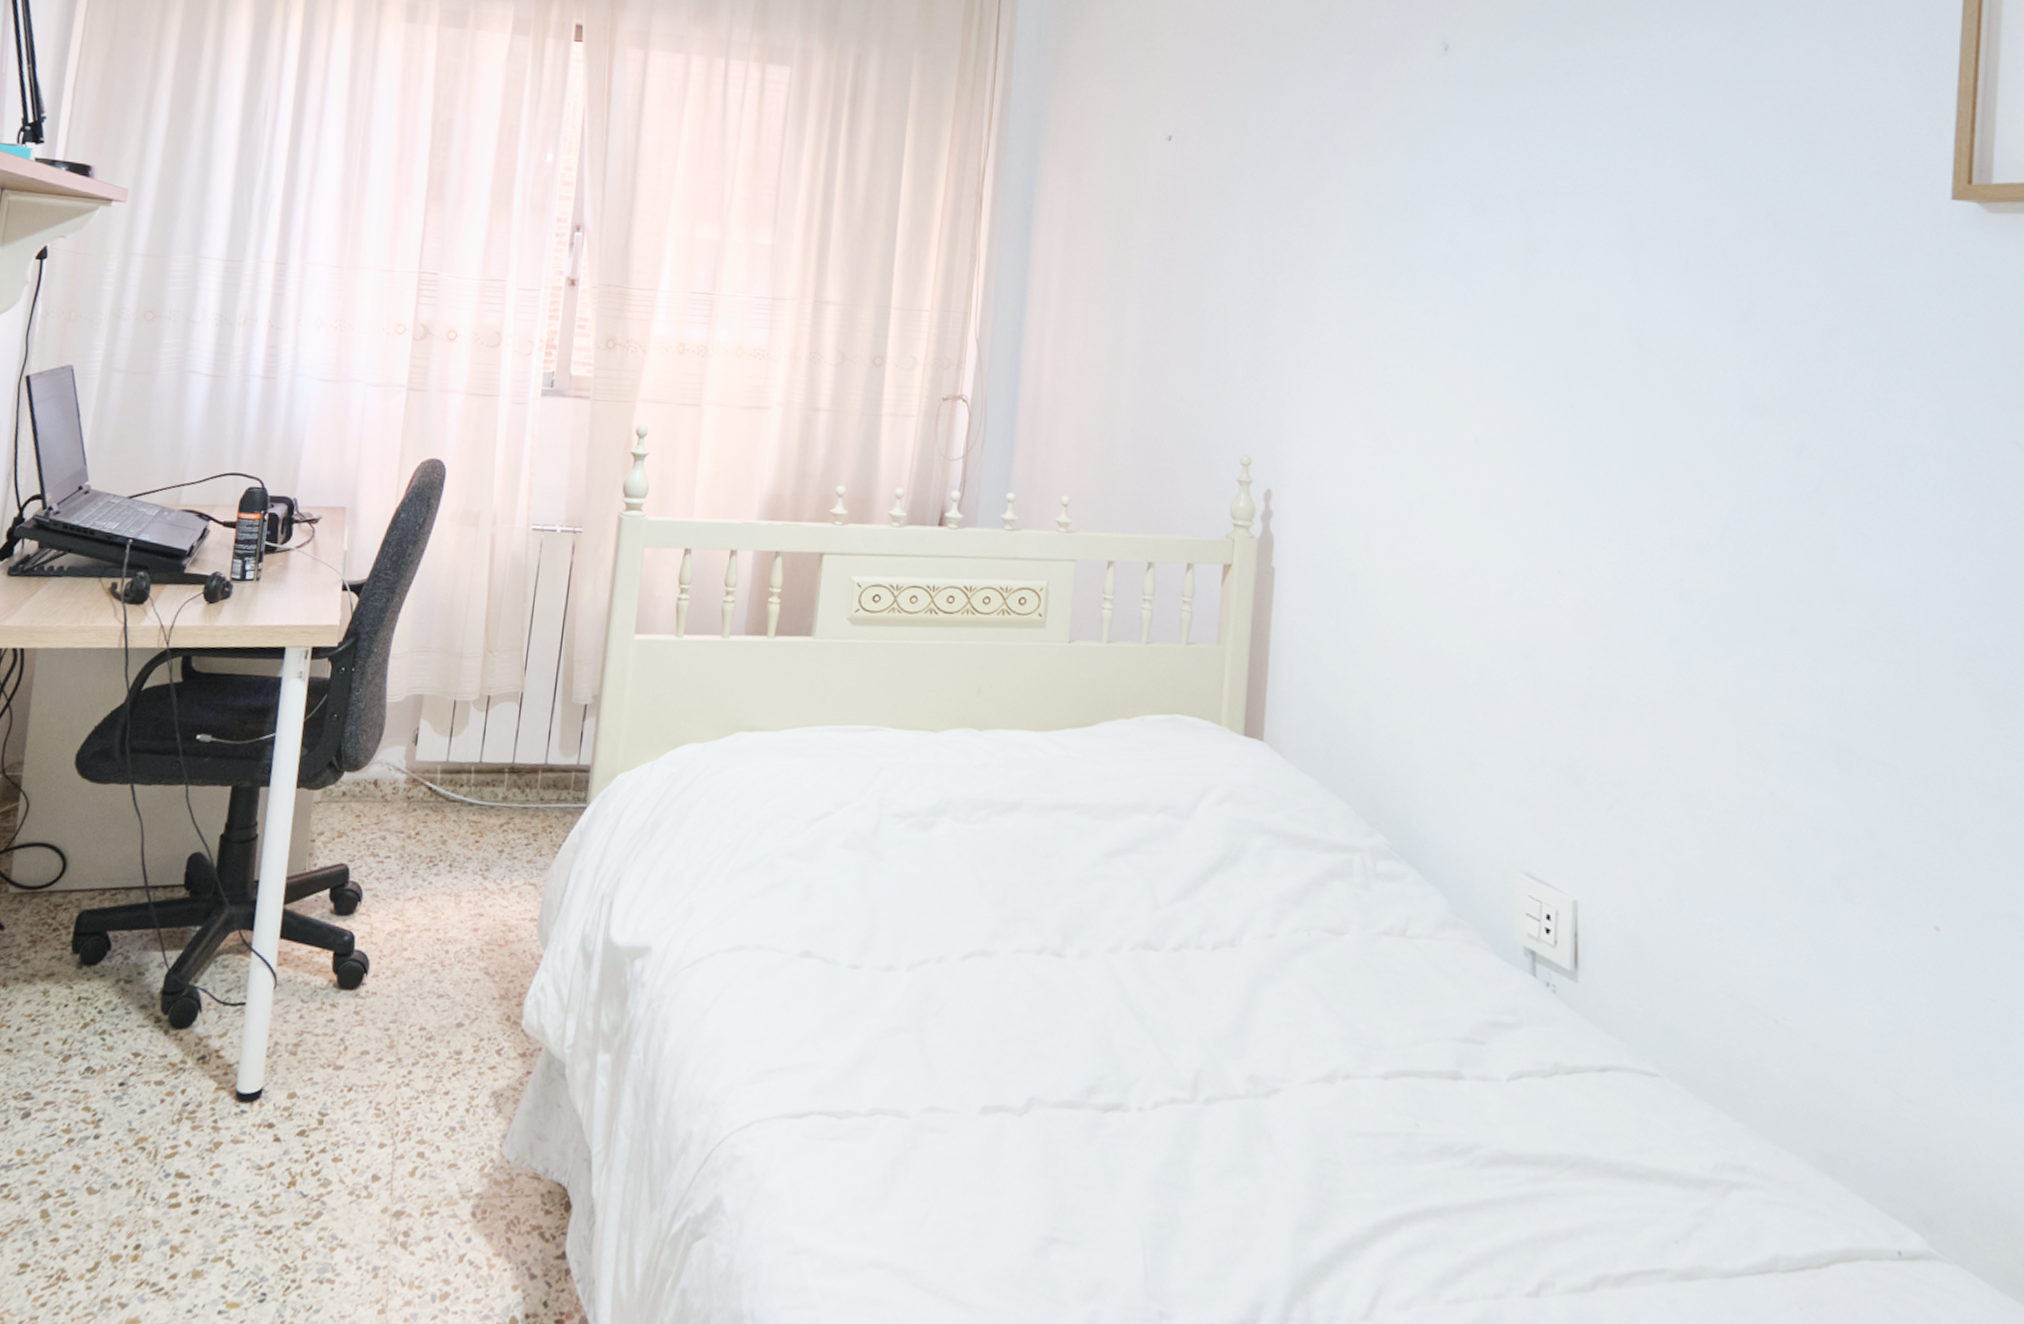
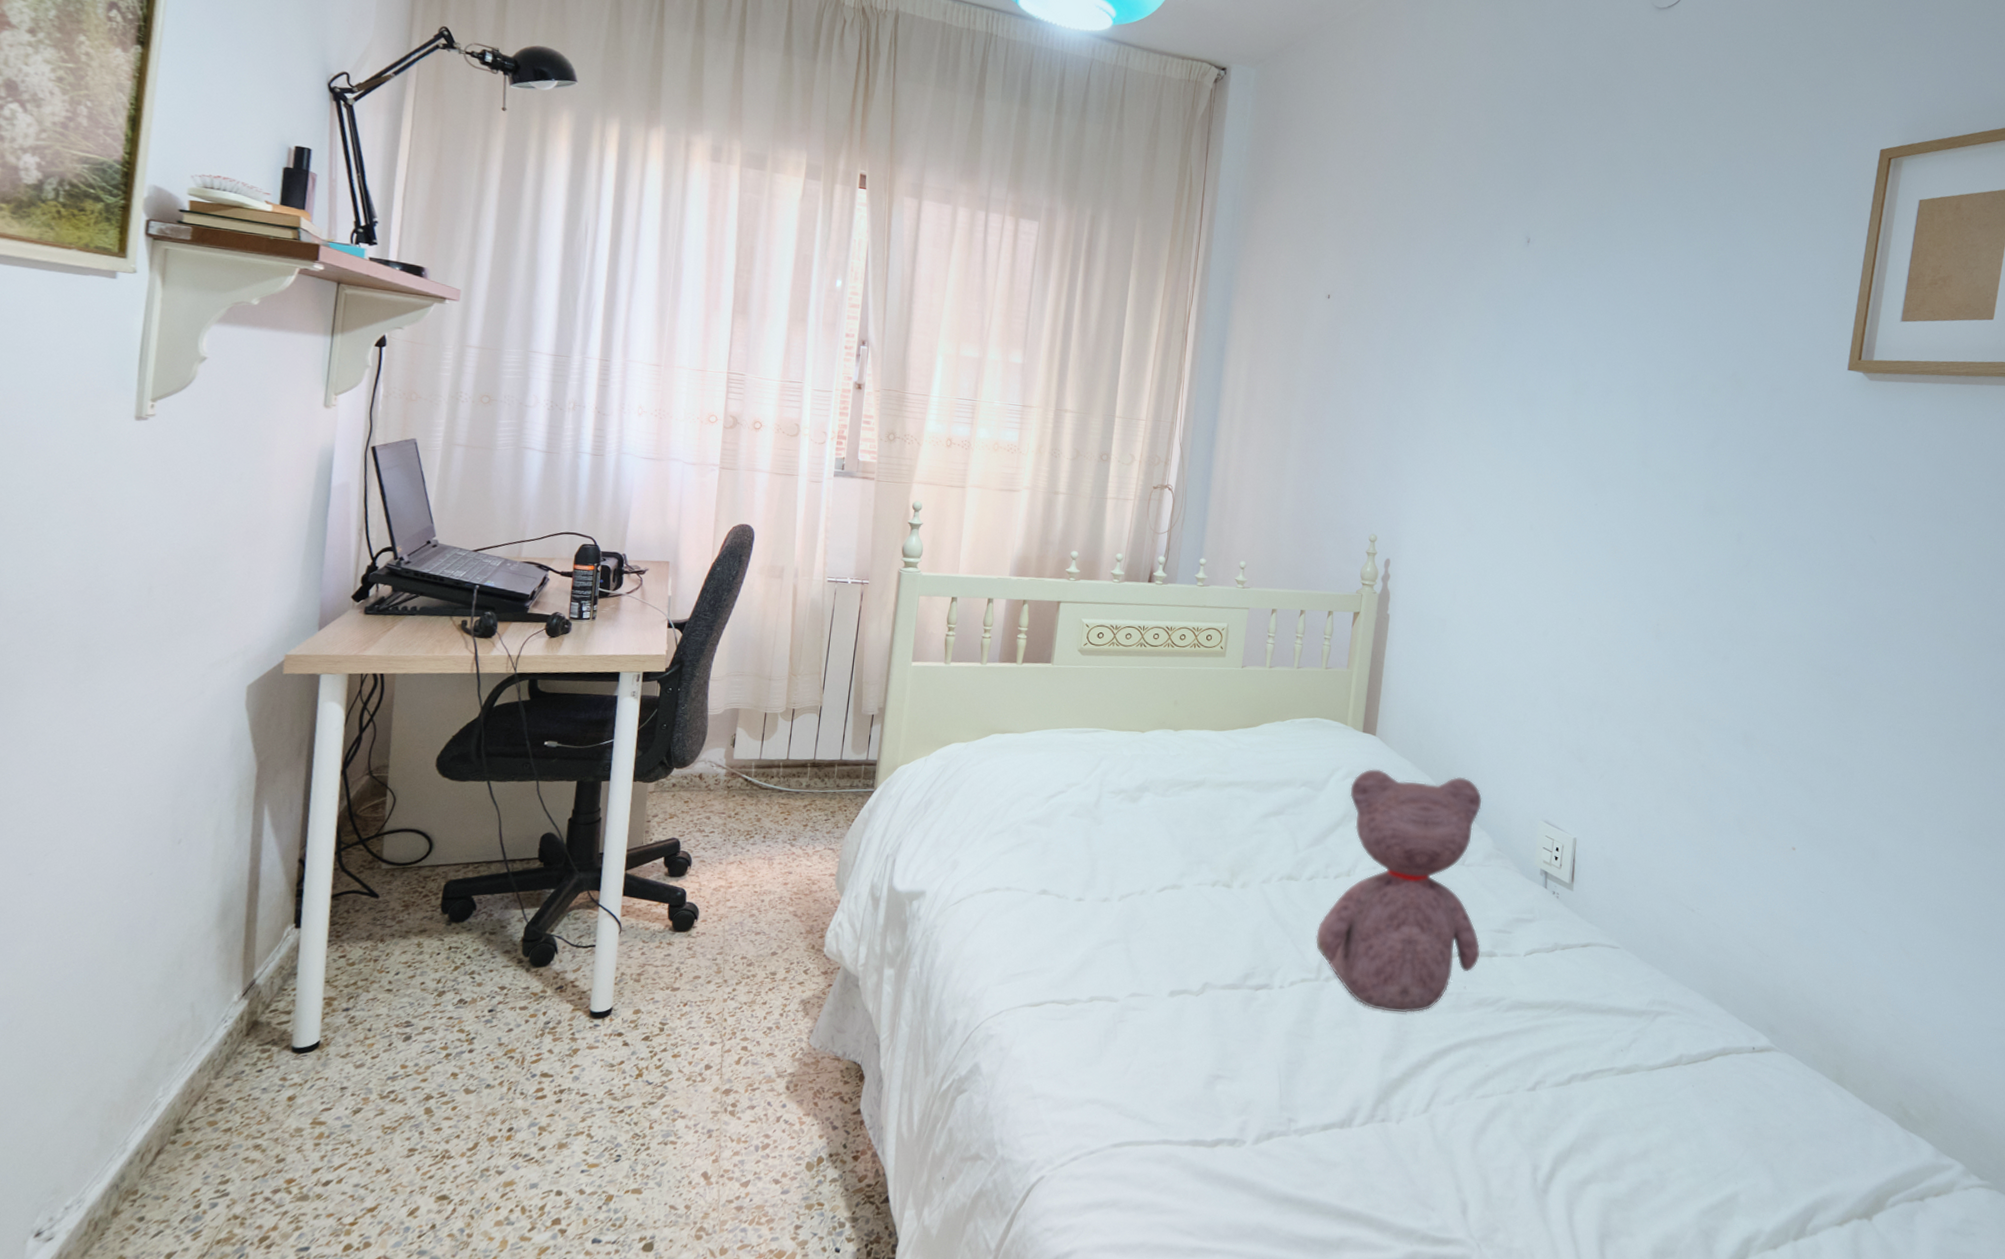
teddy bear: none [1188,789,1439,1160] -> present [1315,769,1483,1013]

